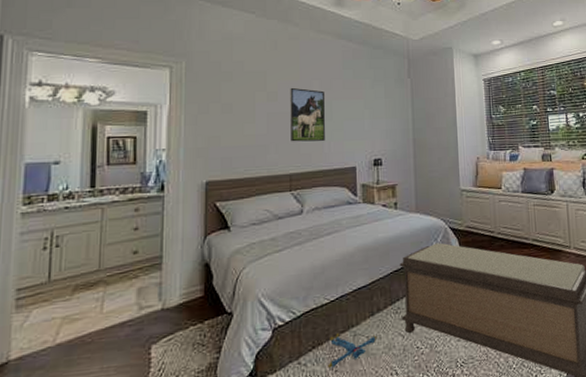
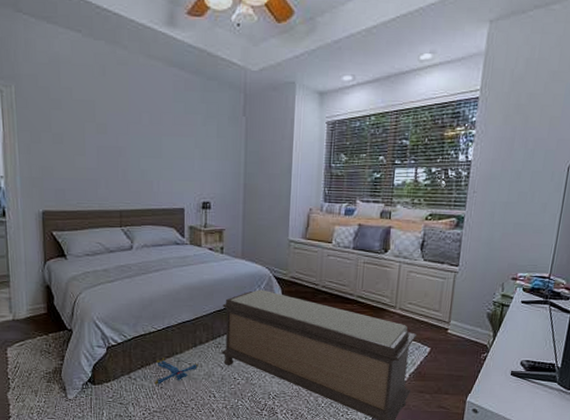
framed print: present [290,87,326,142] -> none [119,119,155,179]

